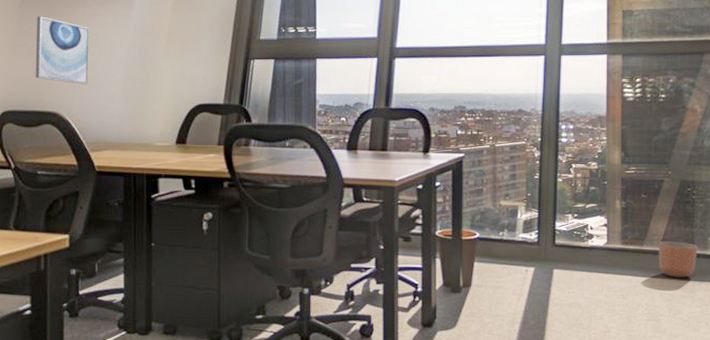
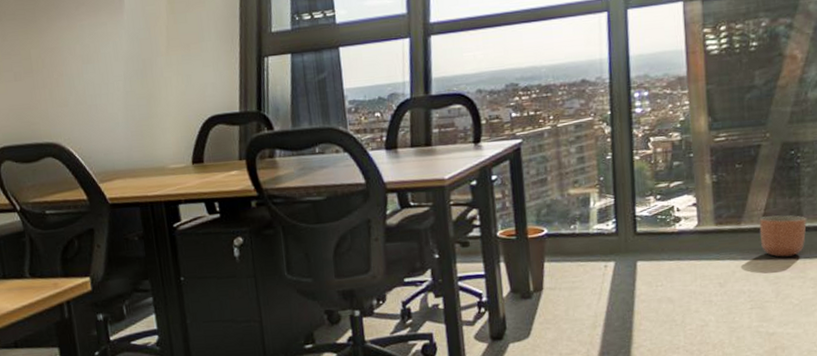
wall art: present [35,16,89,85] -> none [18,35,86,109]

